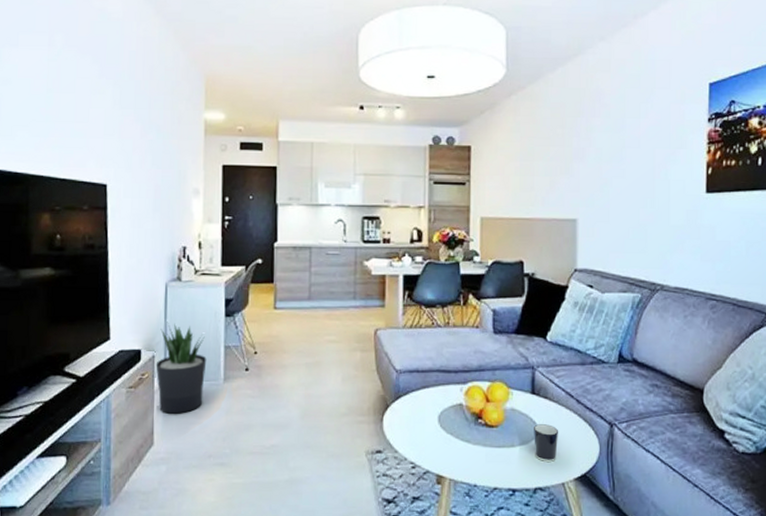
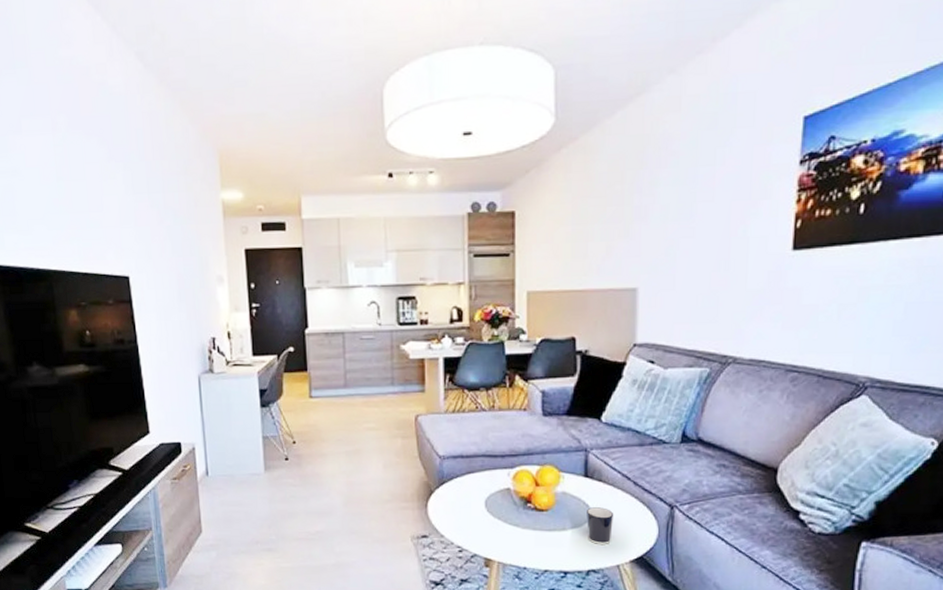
planter: present [155,321,207,414] -> none [196,414,246,503]

